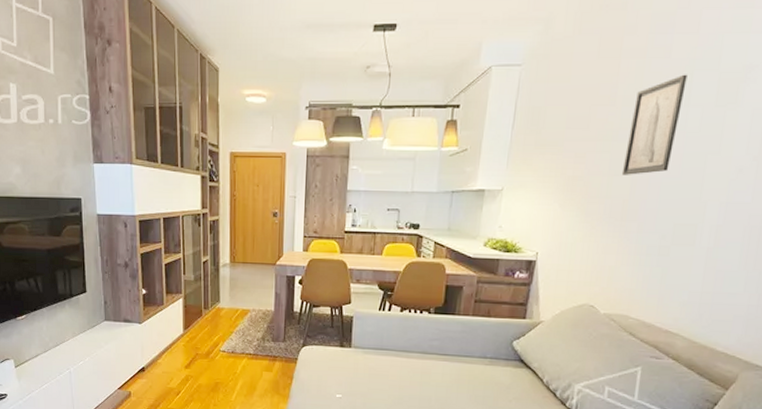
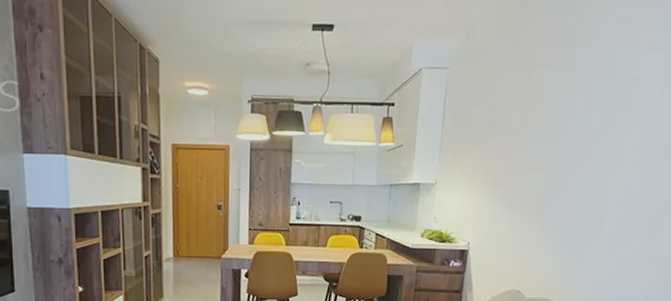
wall art: present [621,74,688,175] -> none [538,82,587,171]

